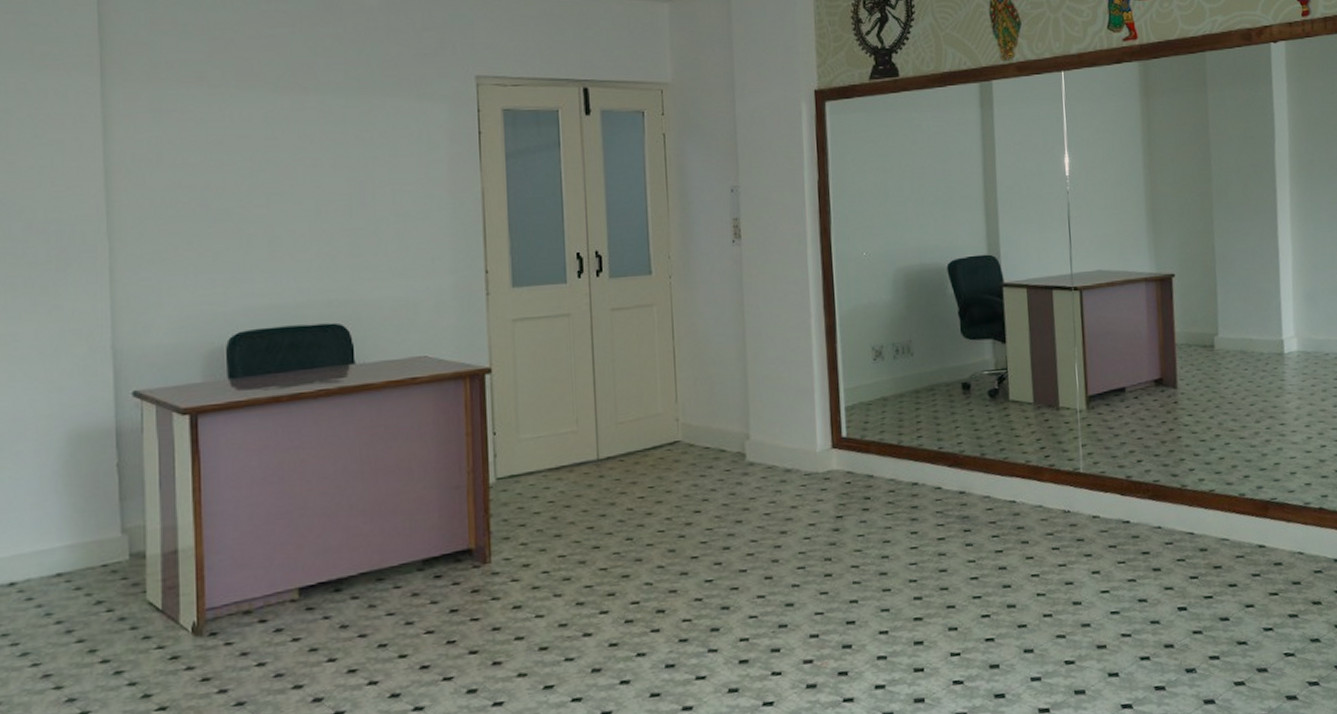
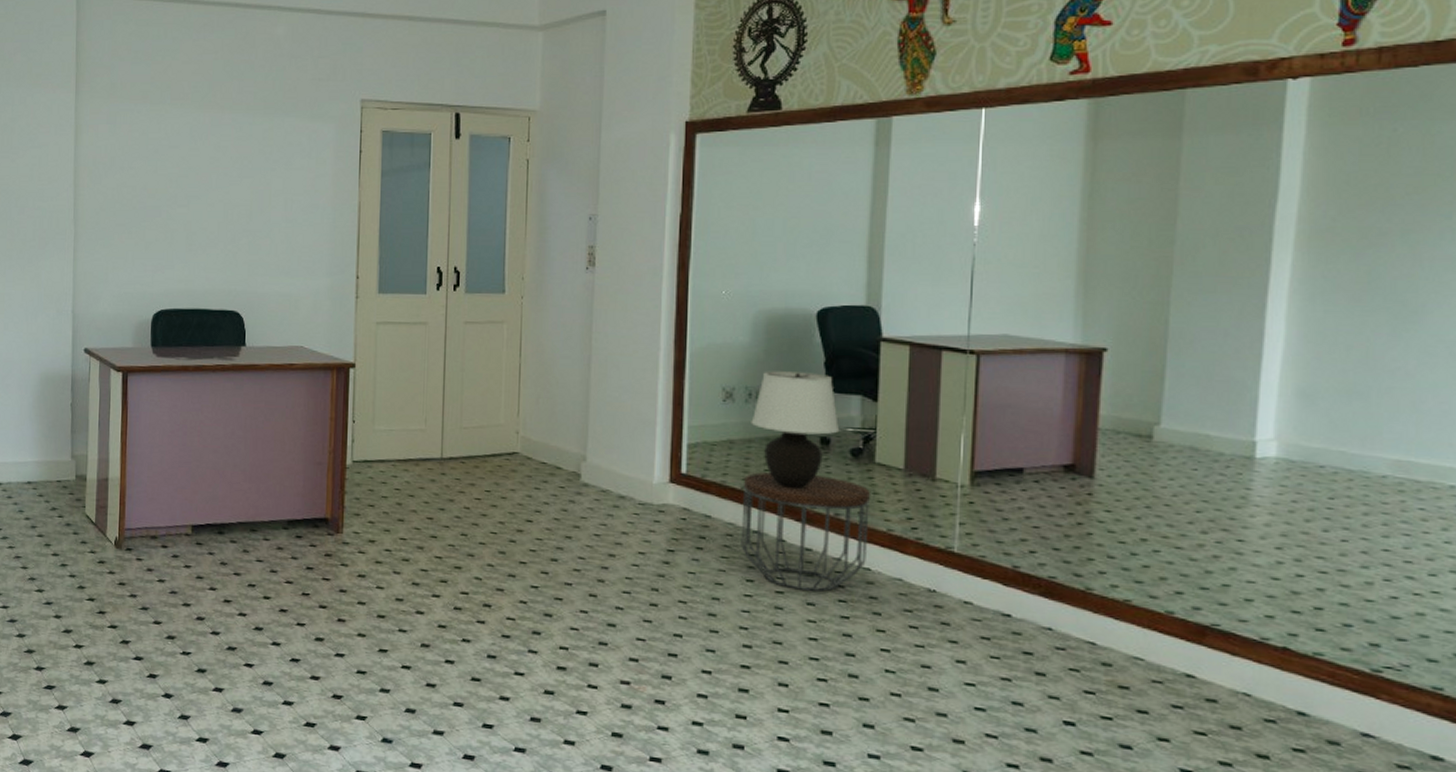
table lamp: none [900,322,978,437] -> present [751,371,840,490]
side table: none [900,419,1011,534] -> present [741,472,870,593]

